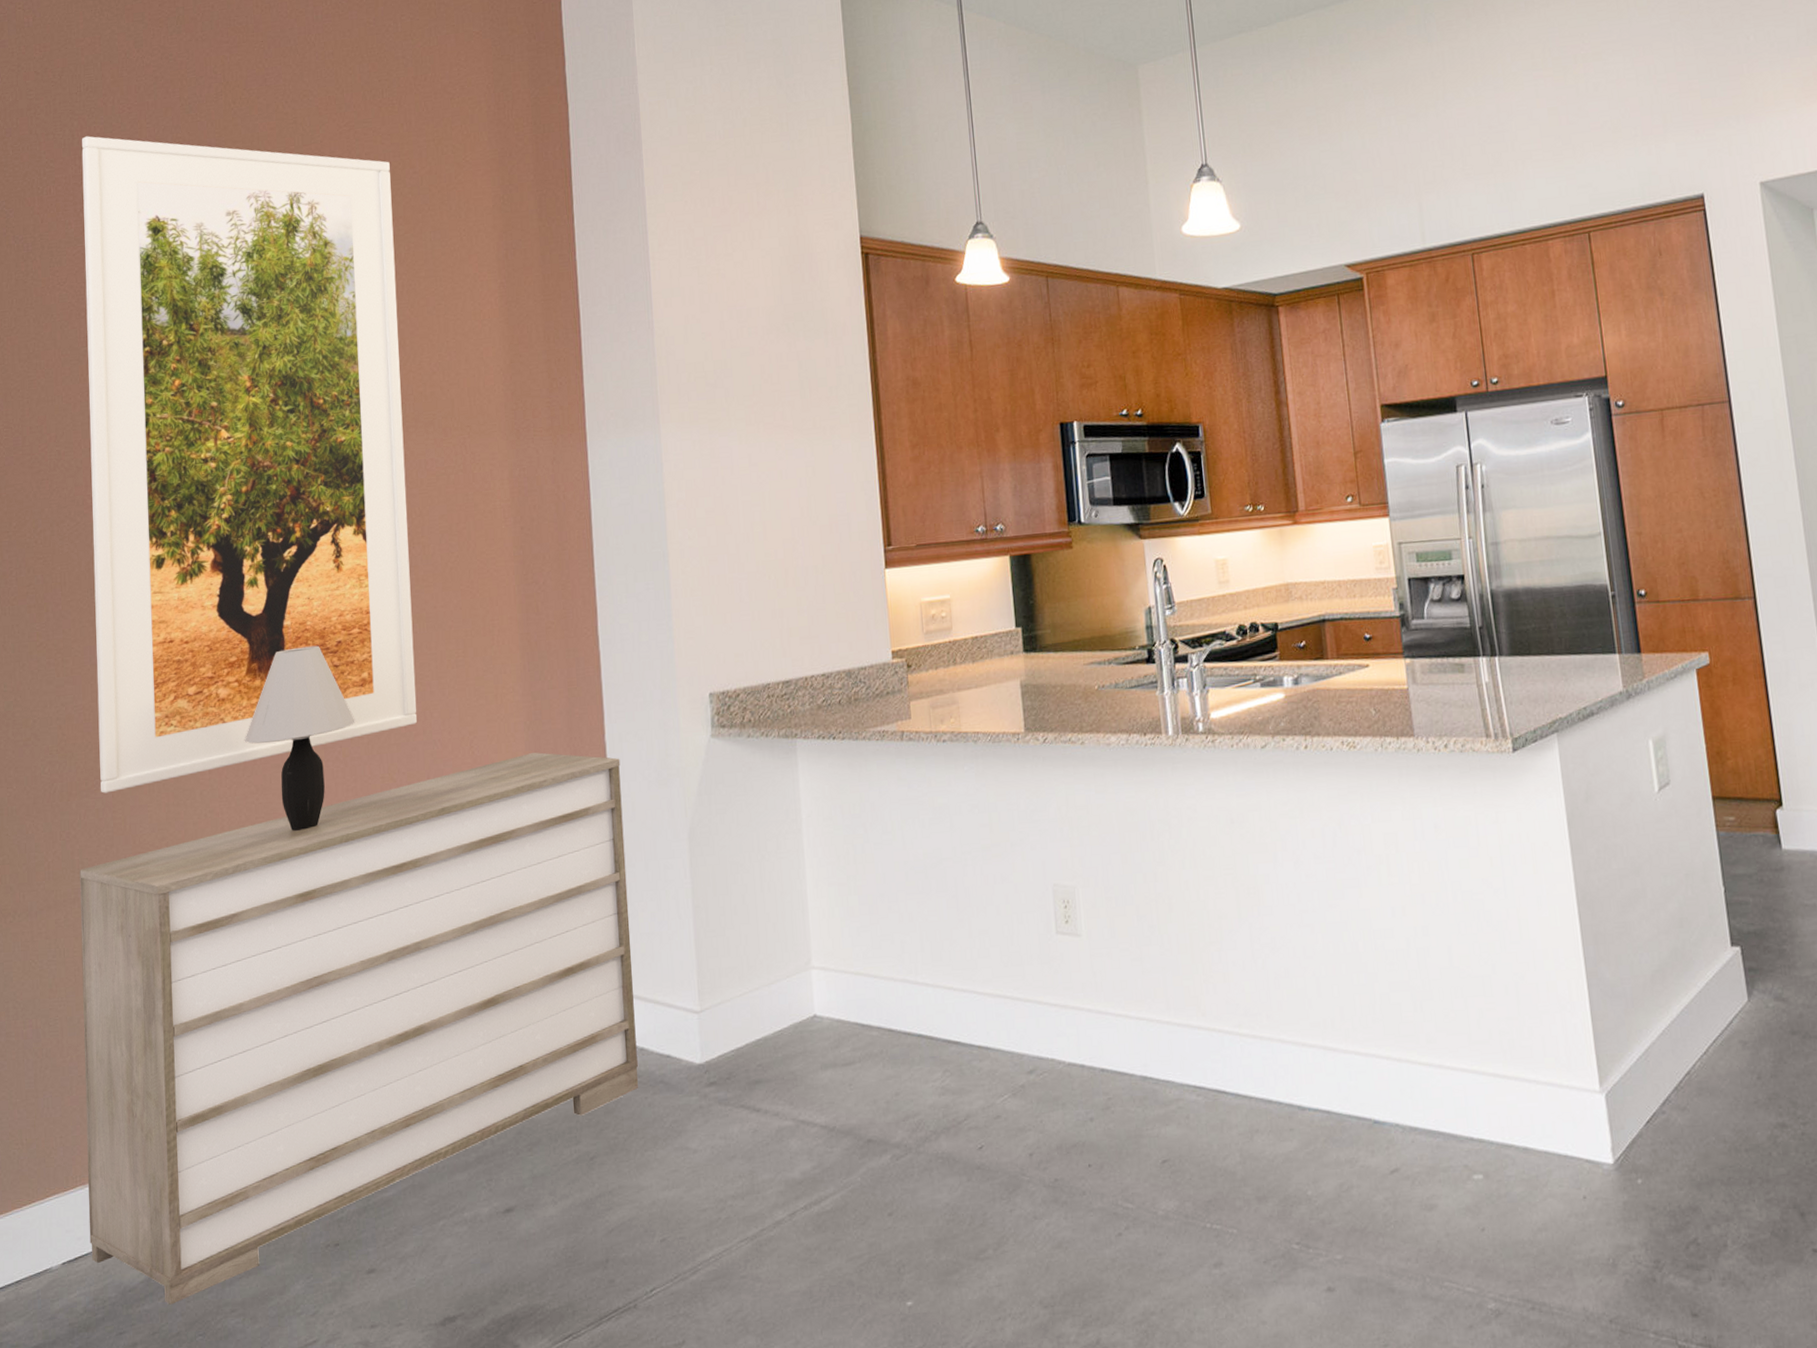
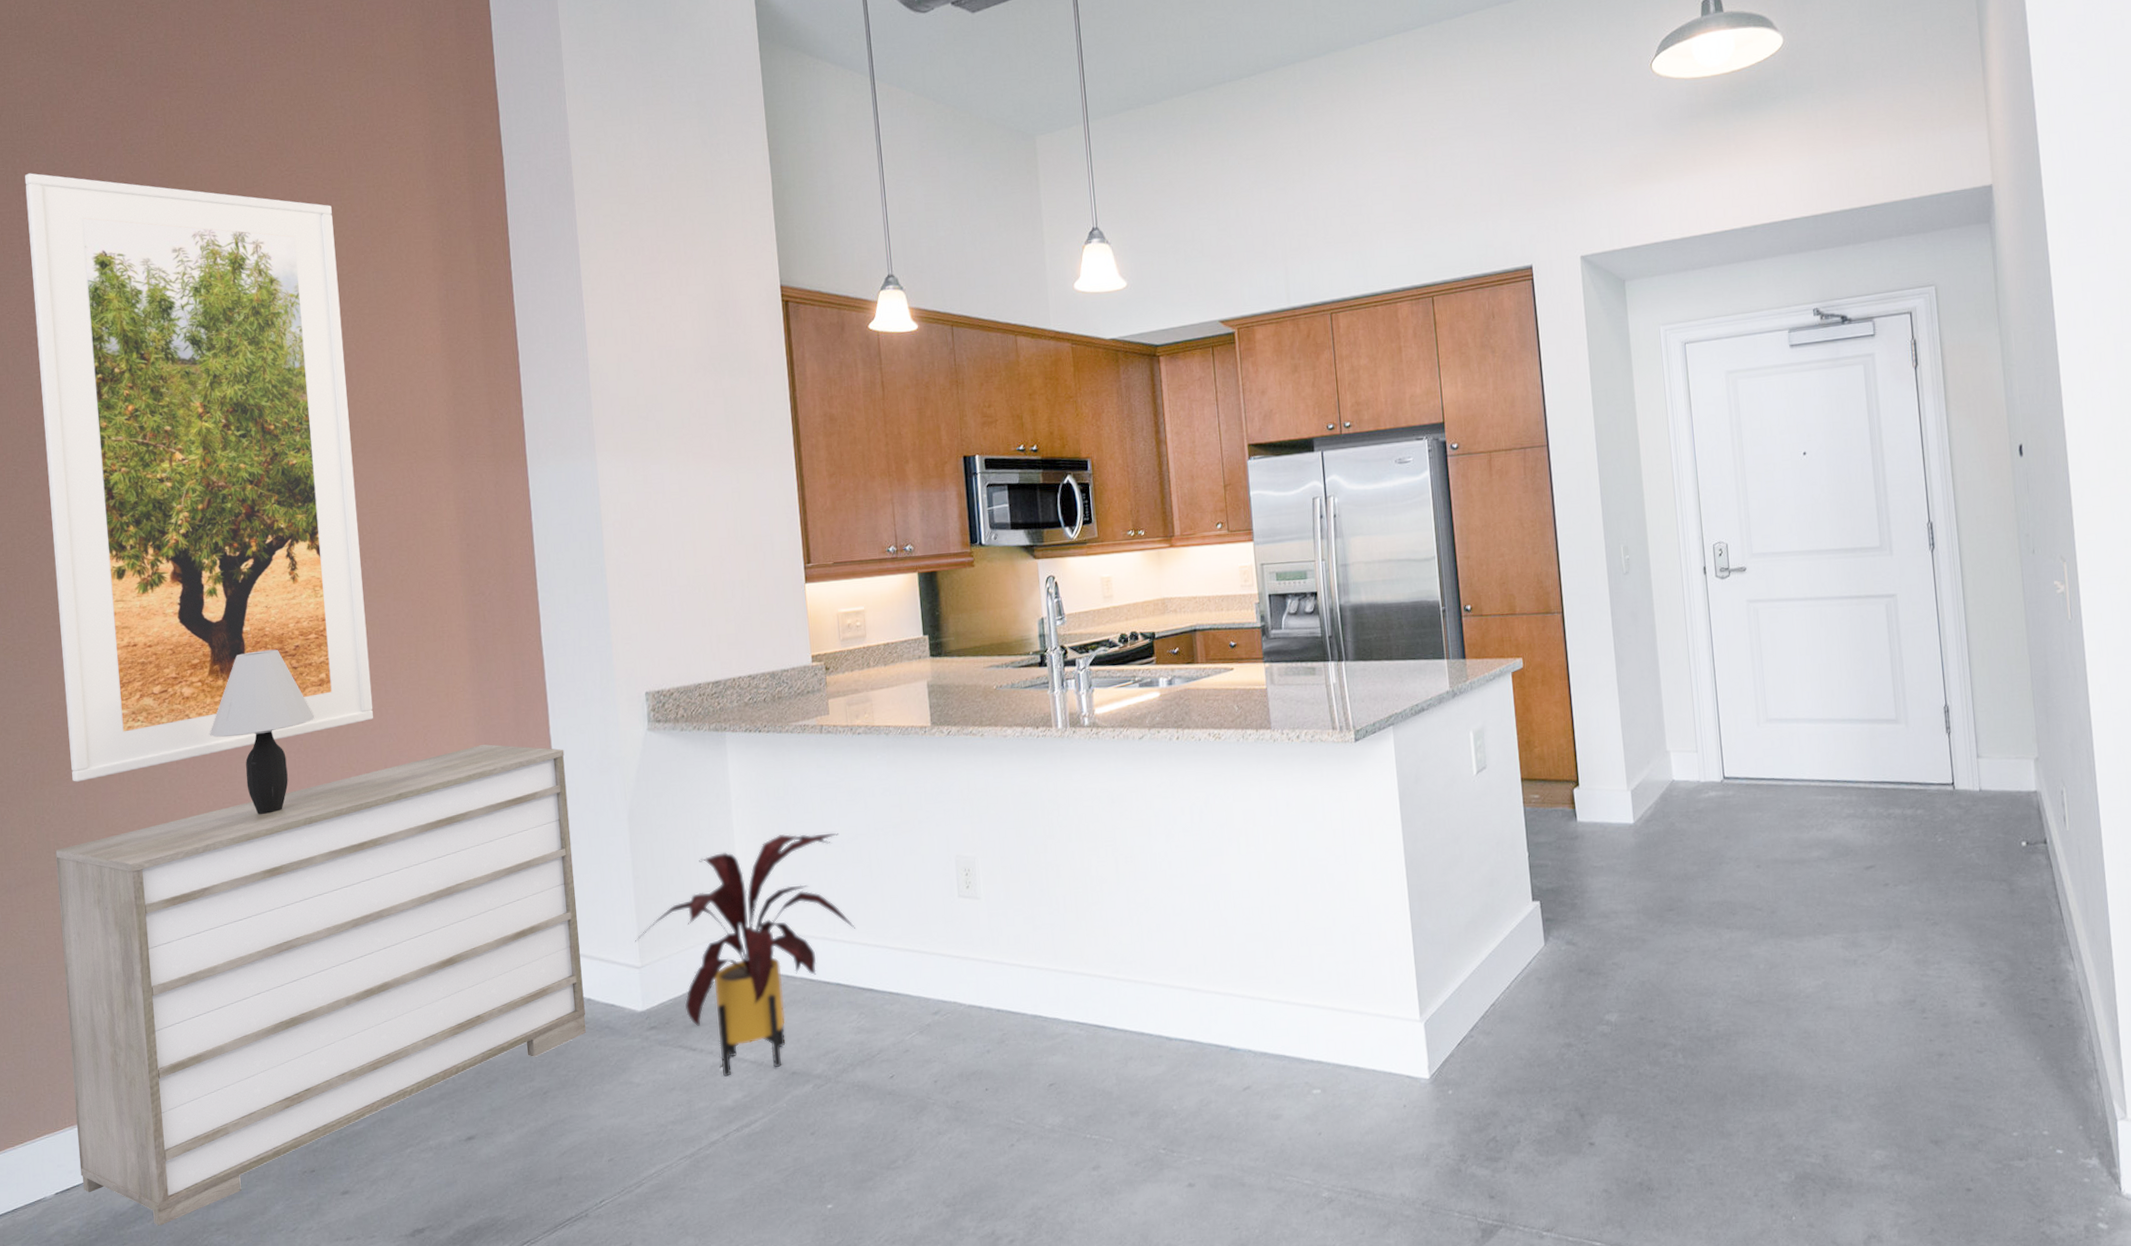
house plant: none [693,856,939,1143] -> present [634,833,855,1077]

